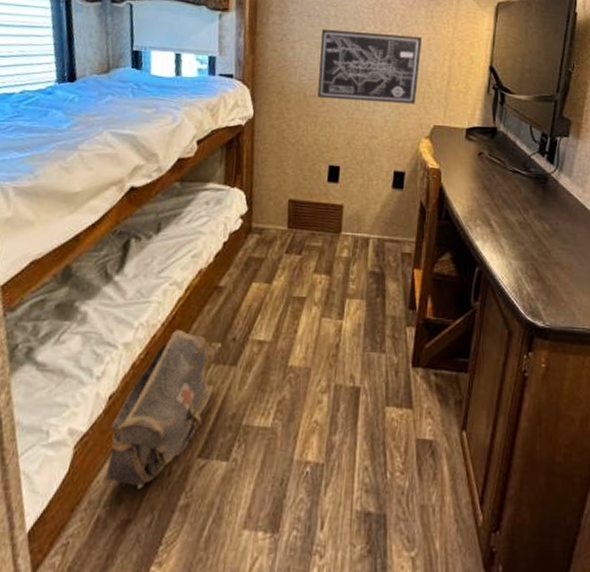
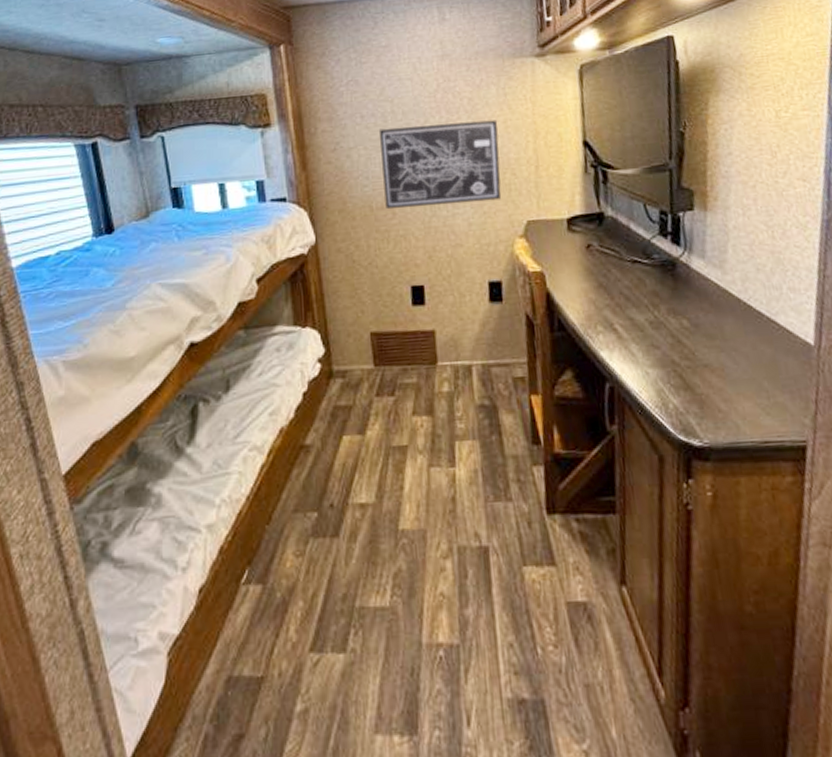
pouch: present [104,330,214,489] -> none [206,502,317,697]

